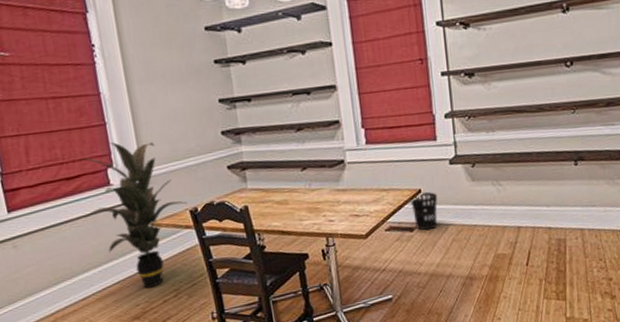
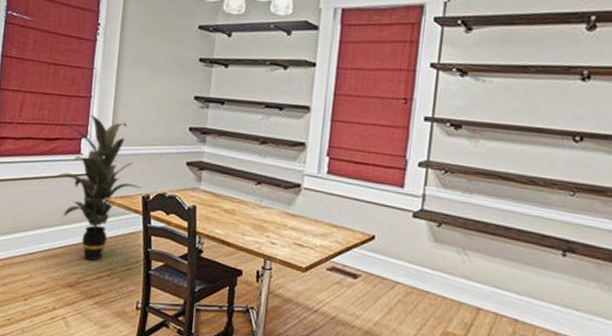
wastebasket: present [410,191,438,231] -> none [360,238,392,283]

